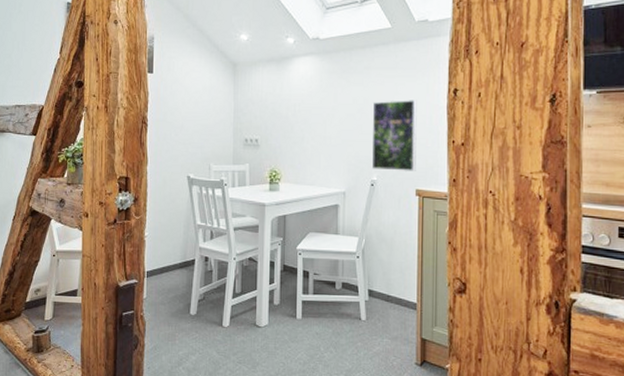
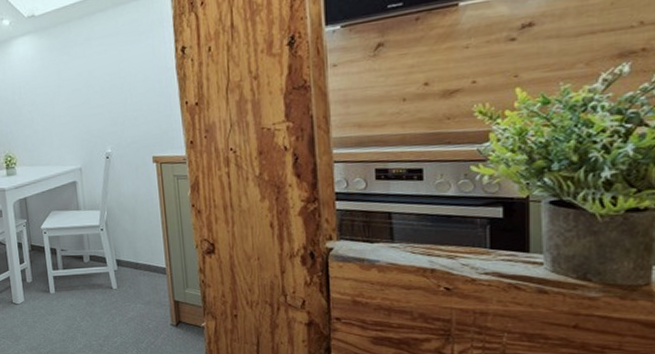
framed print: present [371,100,417,172] -> none [97,64,151,142]

